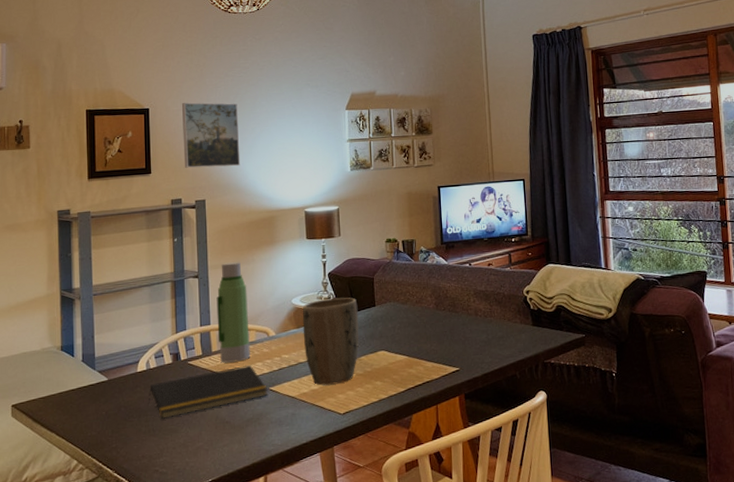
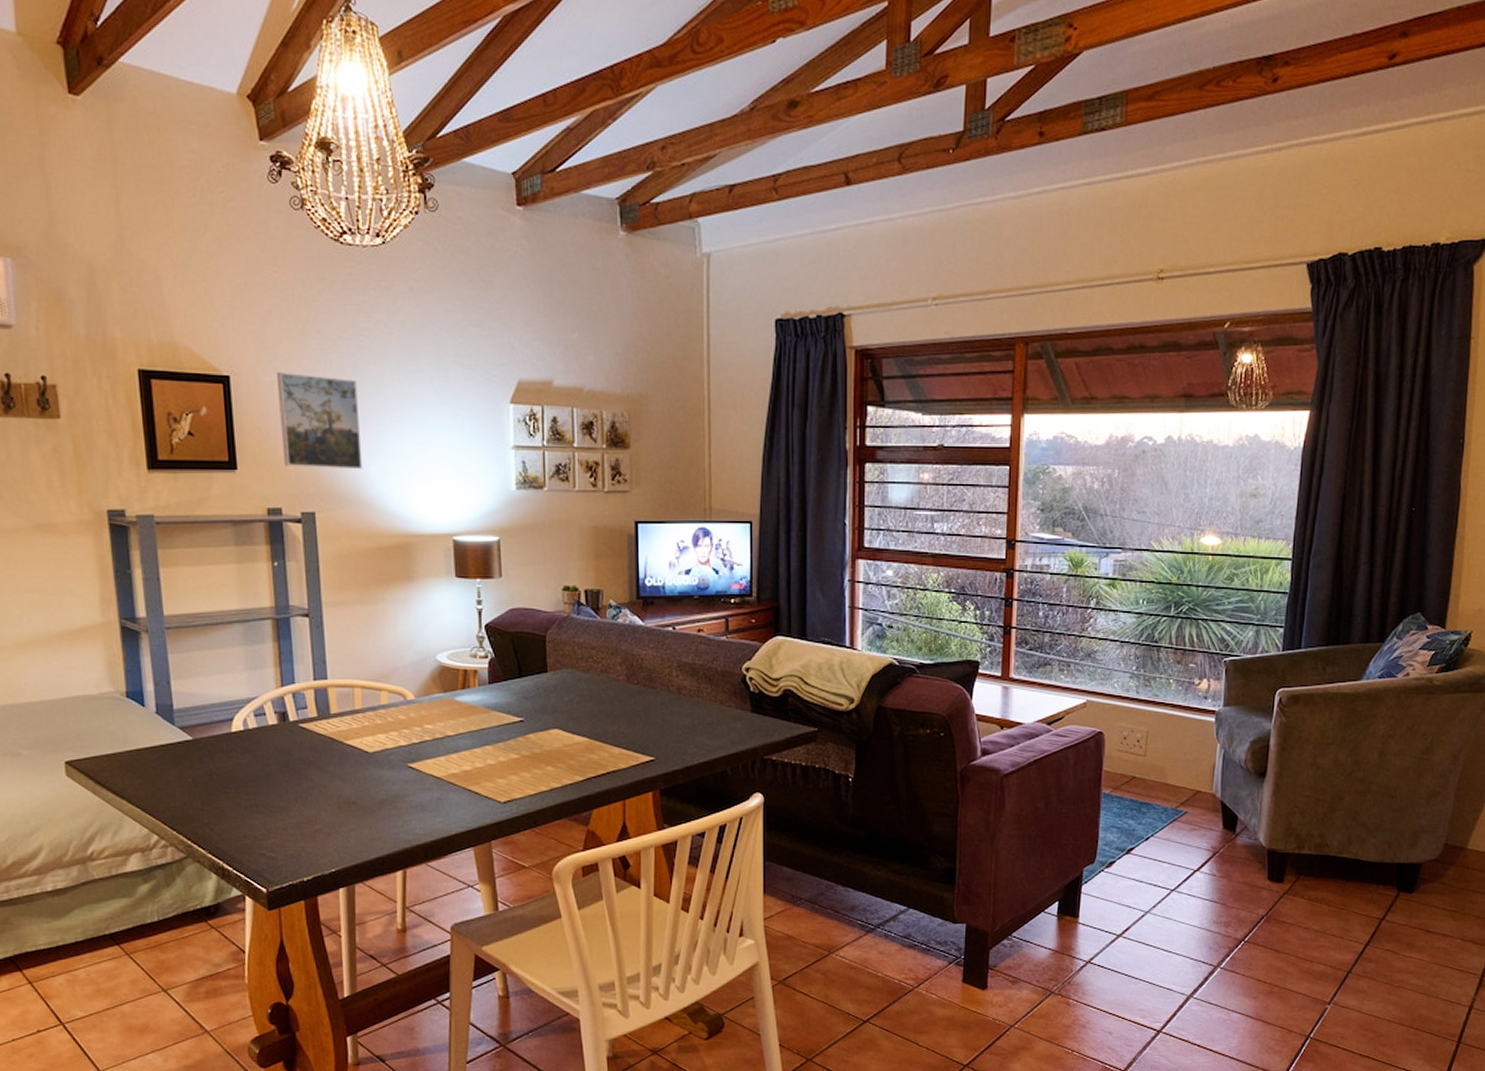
notepad: present [148,365,269,419] -> none [247,735,407,792]
water bottle: present [216,262,250,363] -> none [334,600,382,729]
plant pot: present [302,297,359,386] -> none [450,657,526,766]

